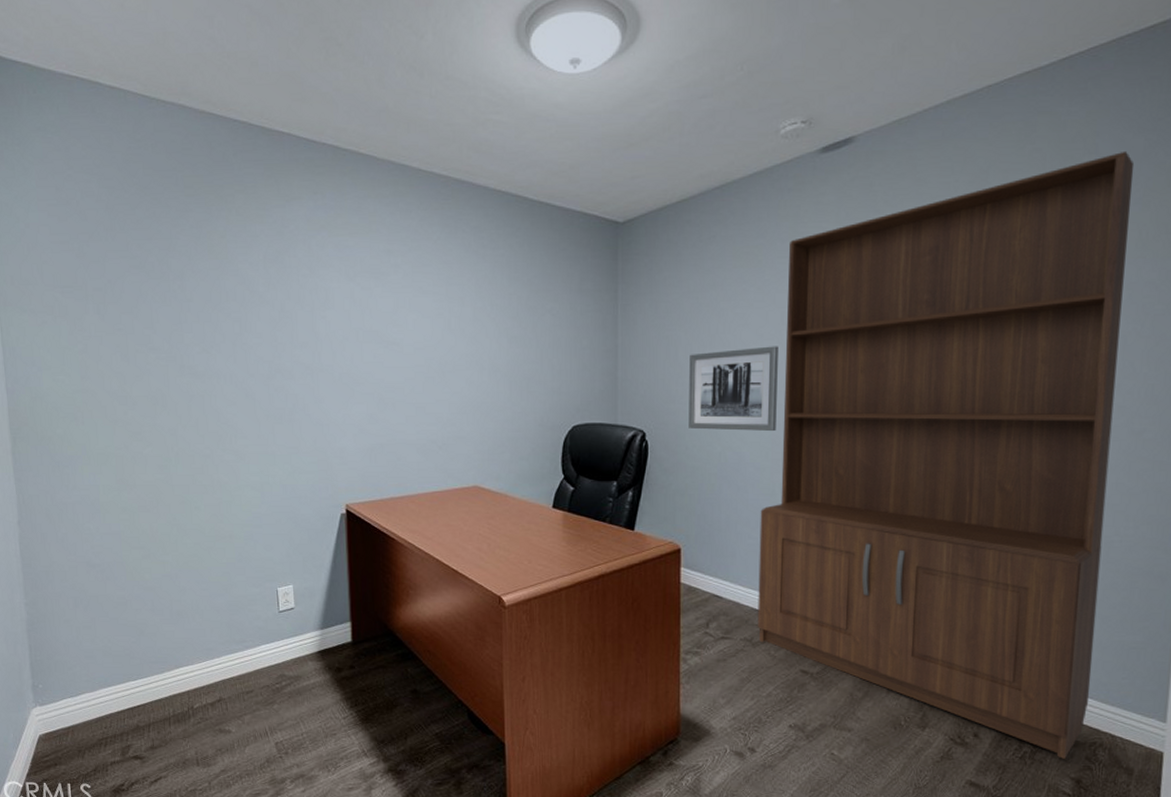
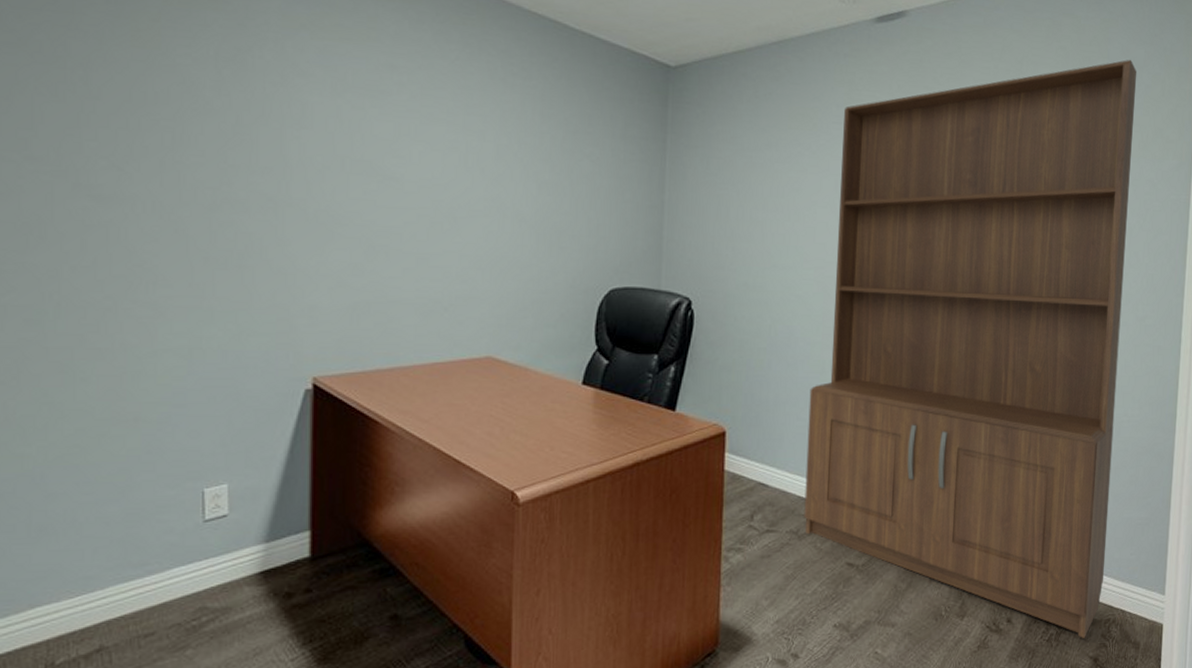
wall art: present [688,346,778,432] -> none [738,214,831,305]

